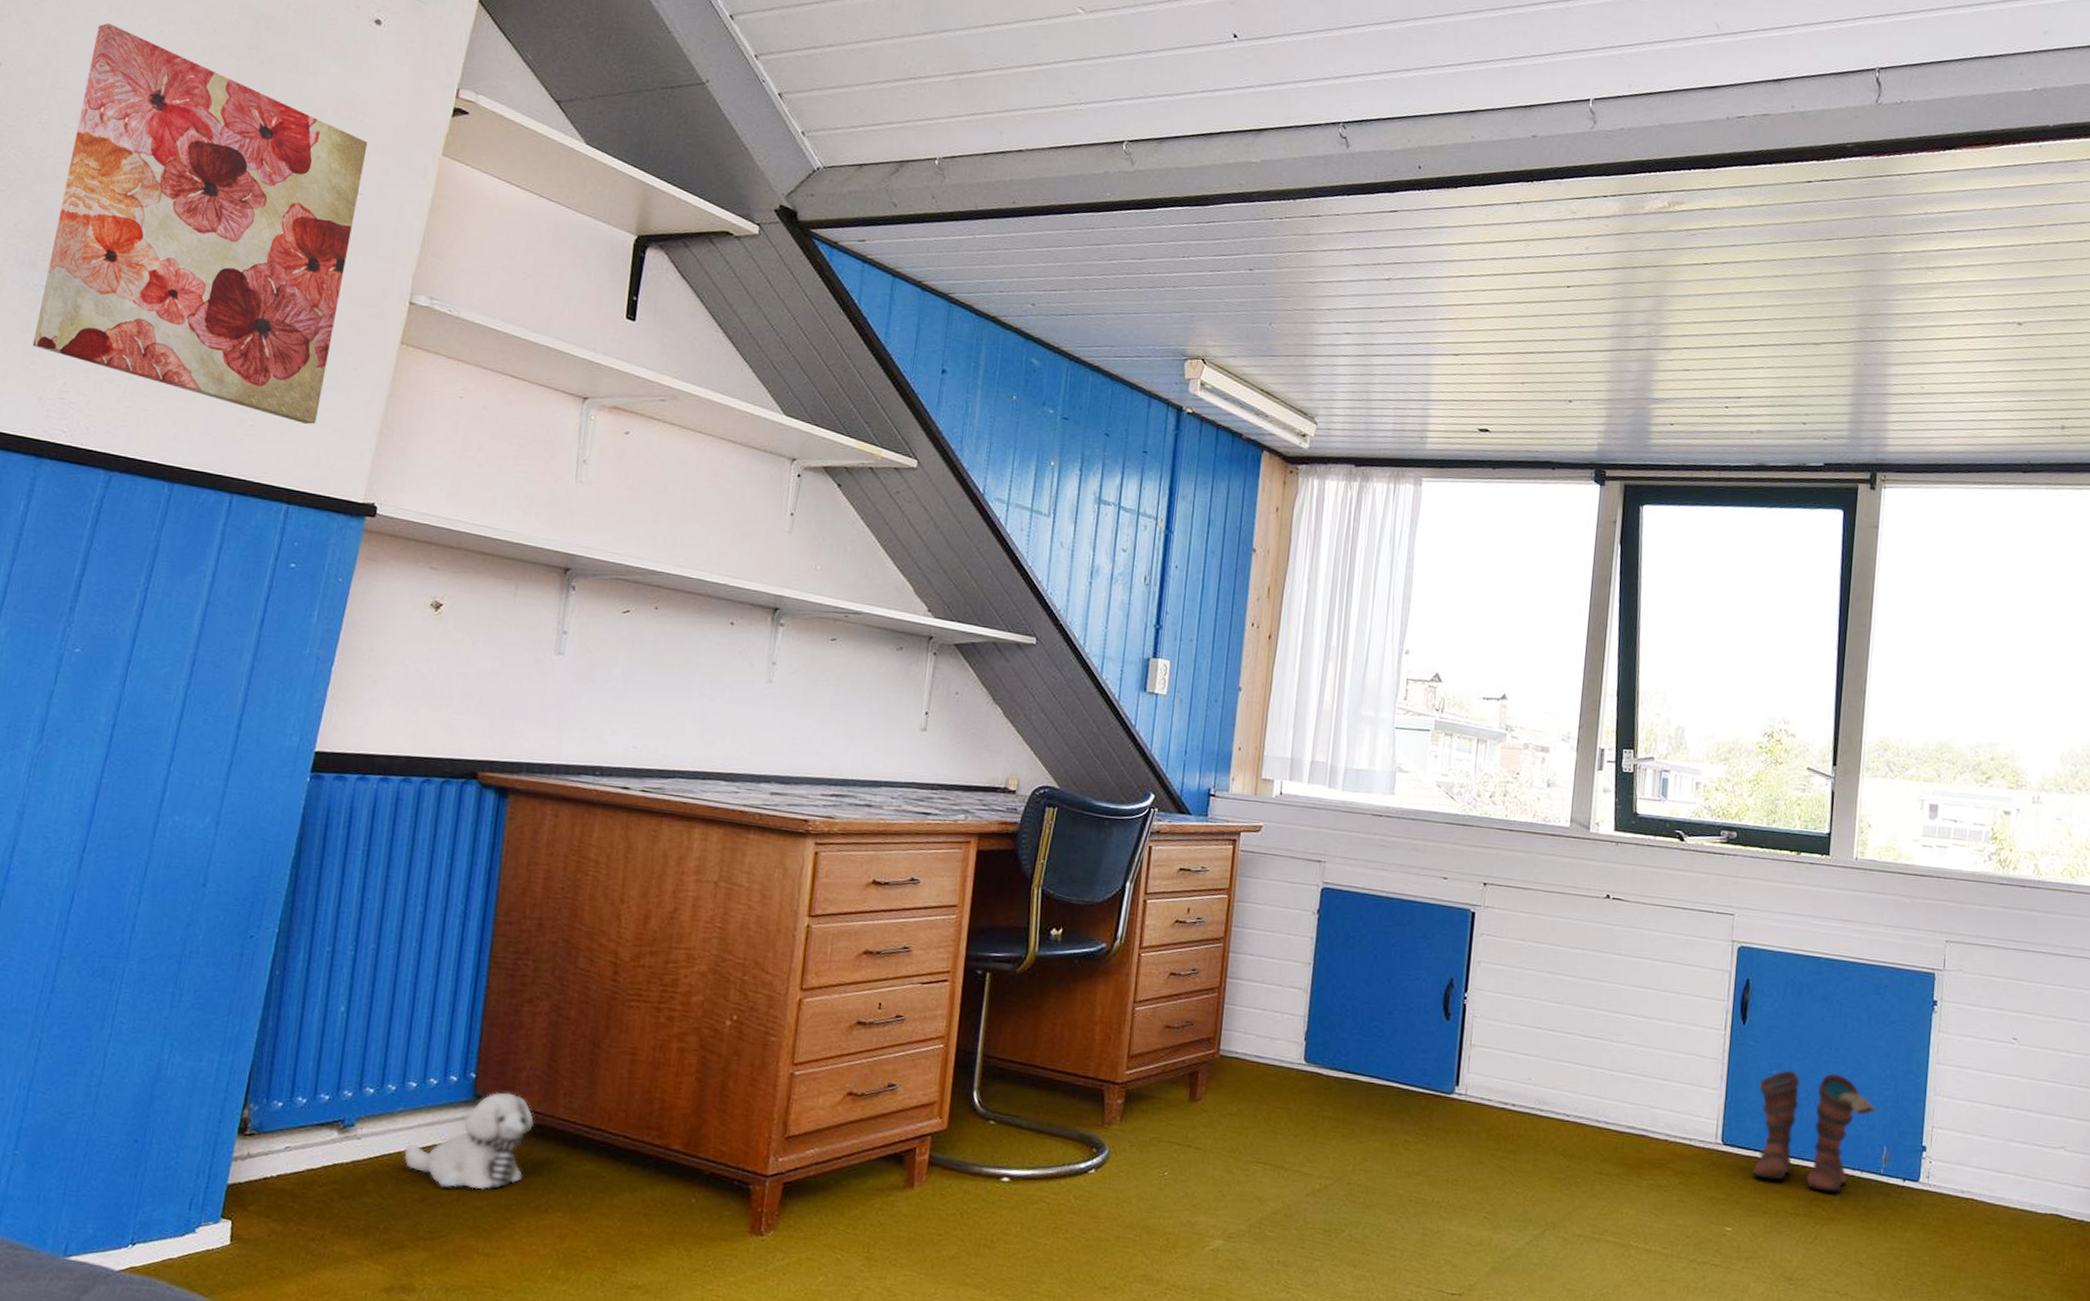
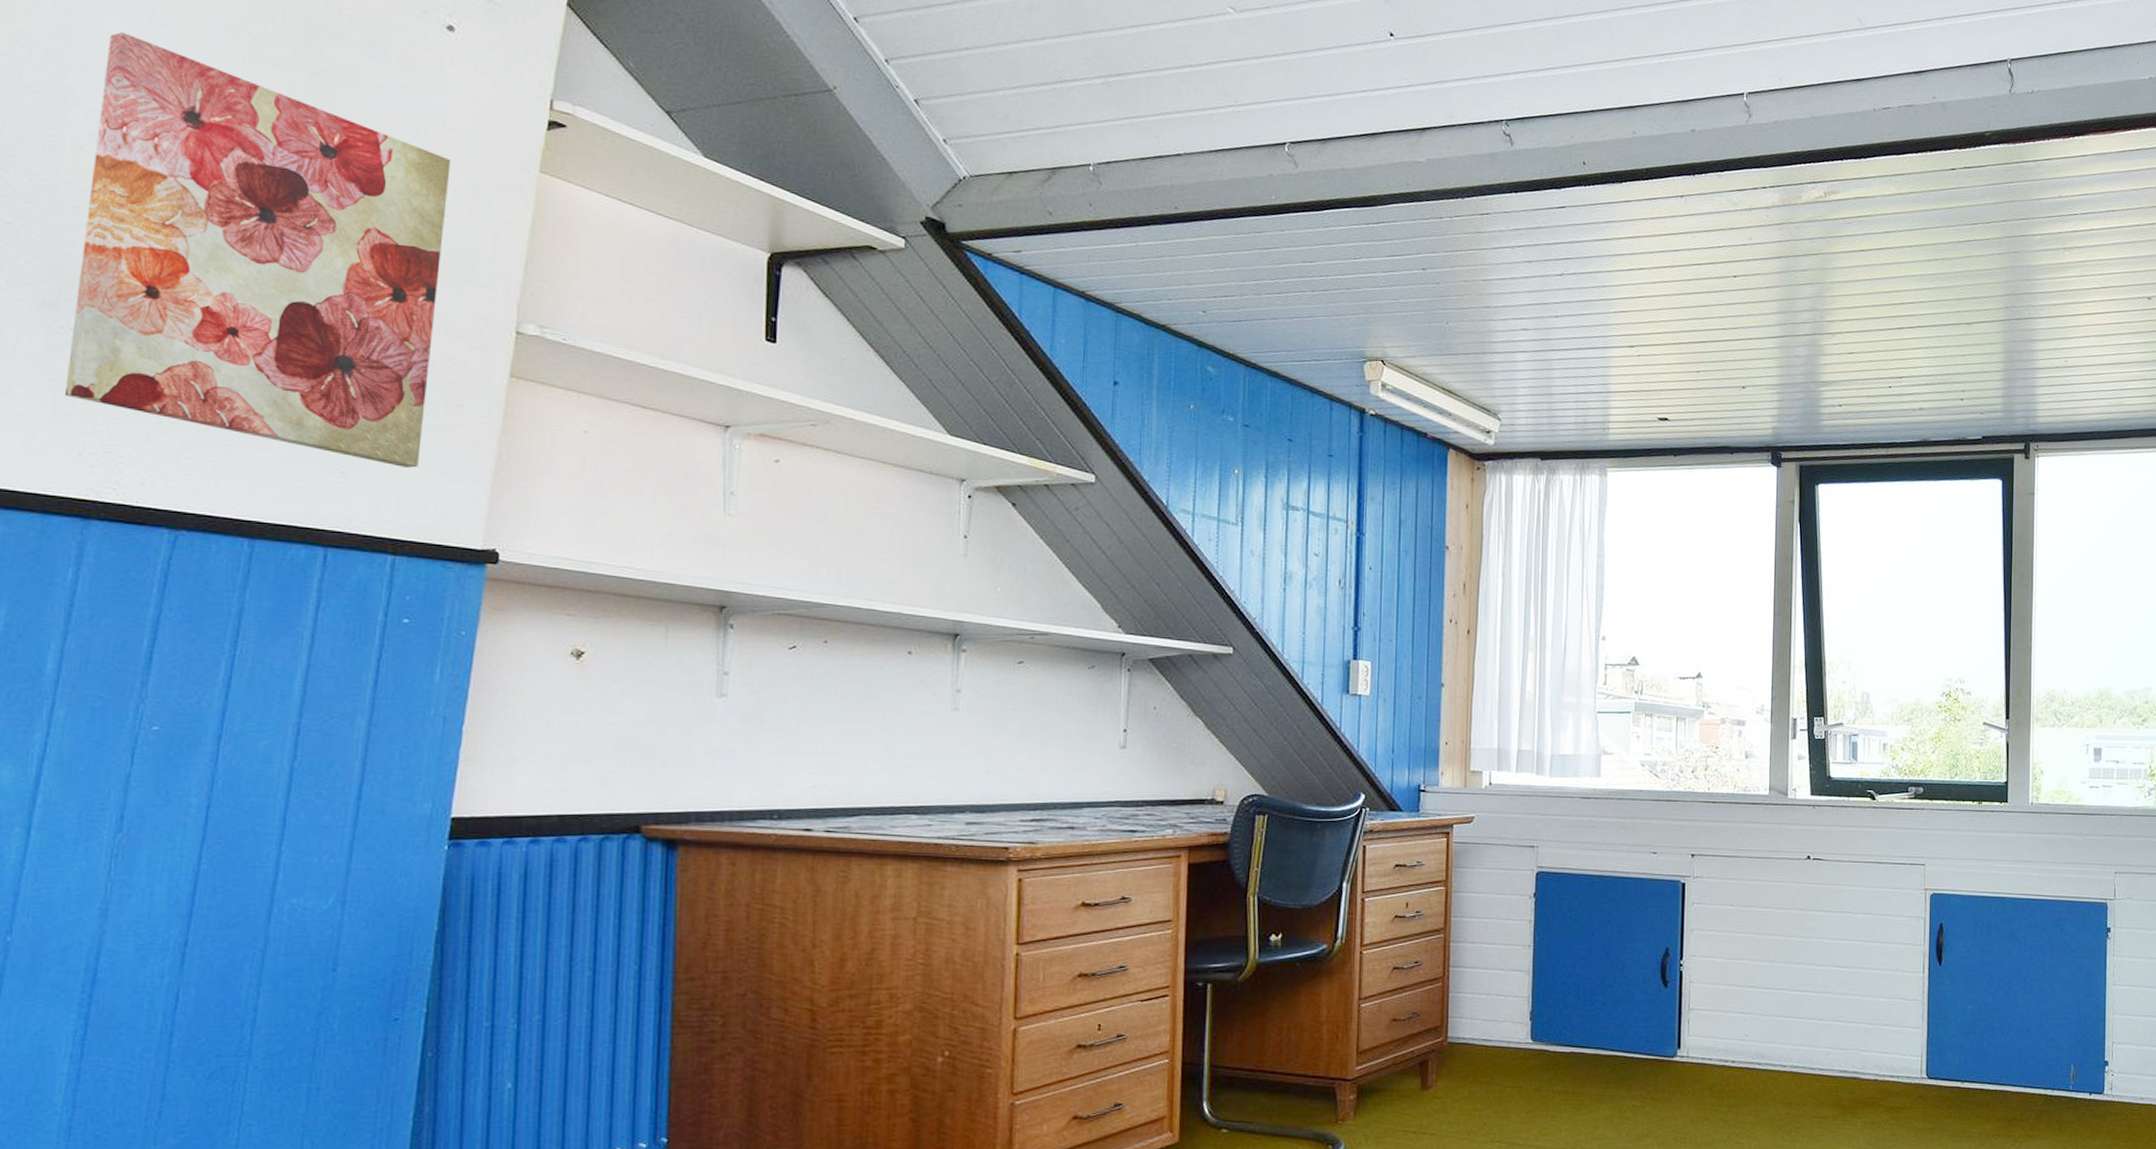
boots: present [1752,1070,1877,1193] -> none [1955,1003,2063,1112]

